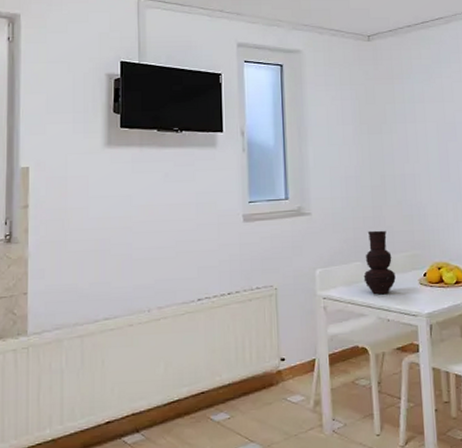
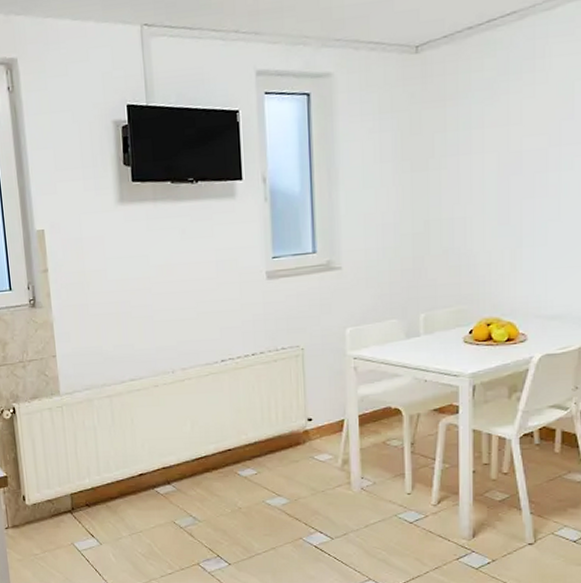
vase: present [363,230,396,294] -> none [399,283,436,353]

